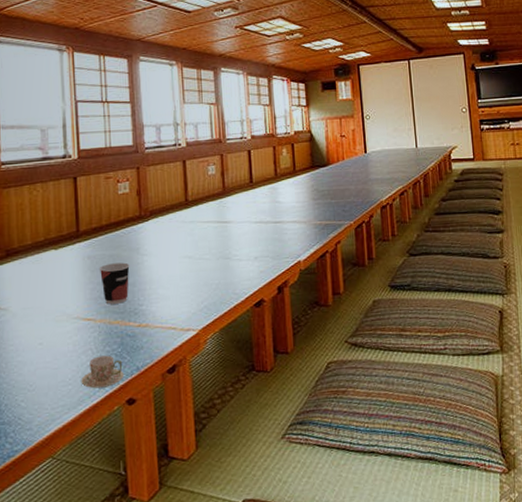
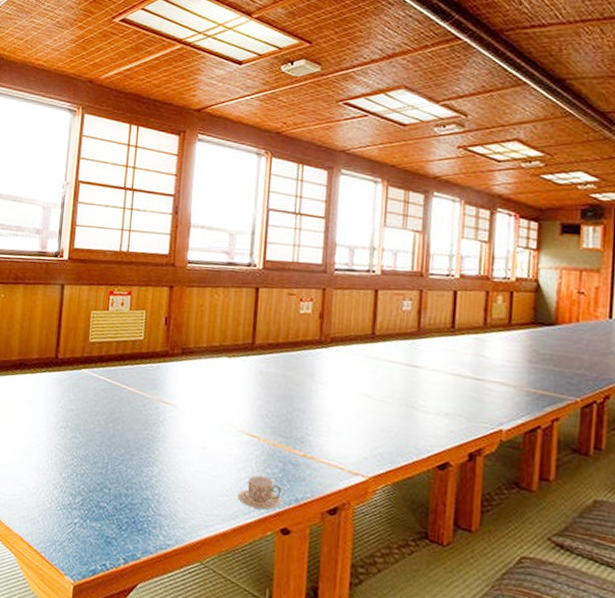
cup: present [99,262,130,305] -> none [269,383,302,428]

